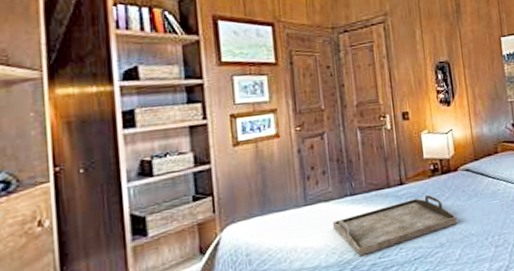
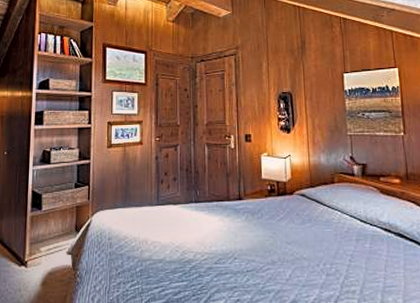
serving tray: present [332,195,458,256] -> none [178,213,291,258]

